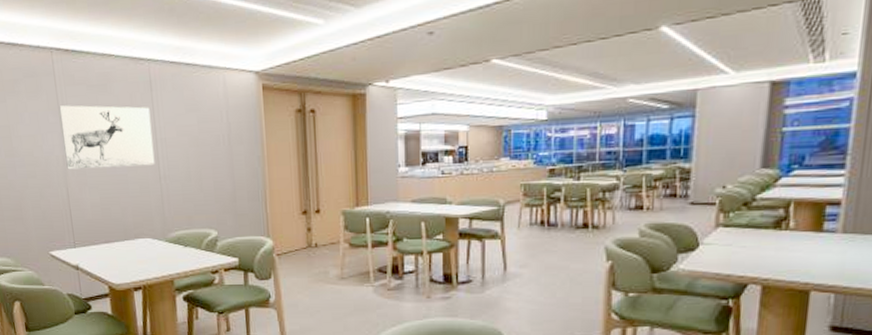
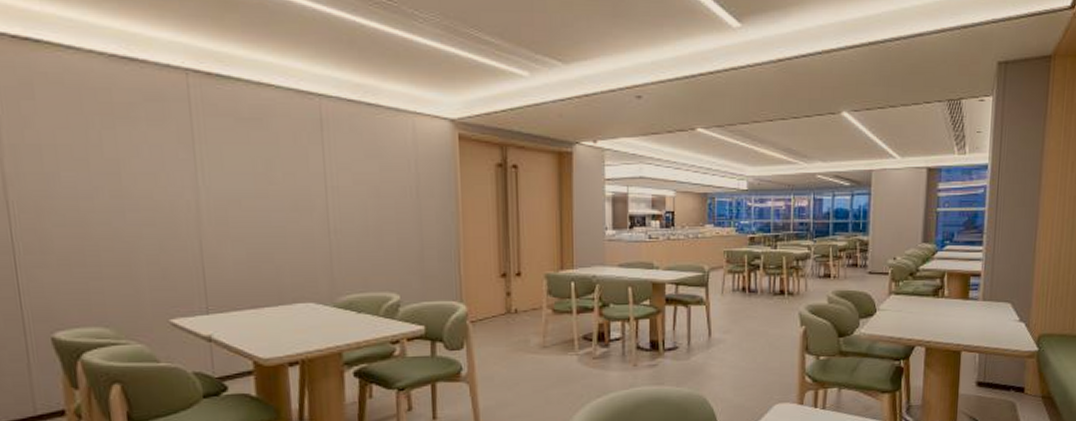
wall art: present [59,105,155,170] -> none [194,139,323,218]

